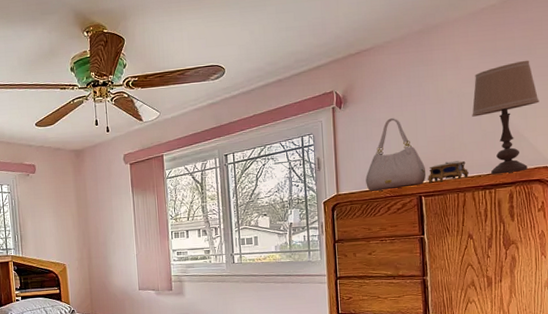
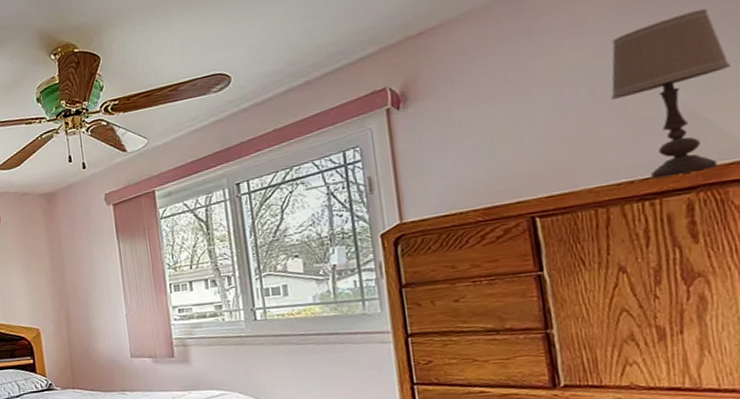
handbag: present [366,118,426,191] -> none [443,114,541,216]
clock: present [428,160,470,183] -> none [543,162,614,198]

